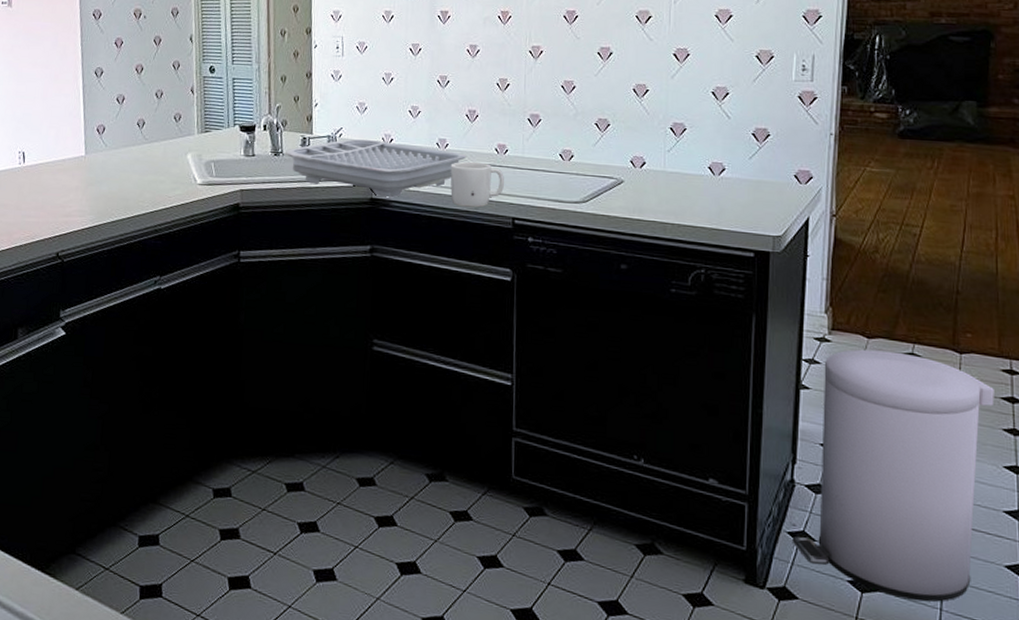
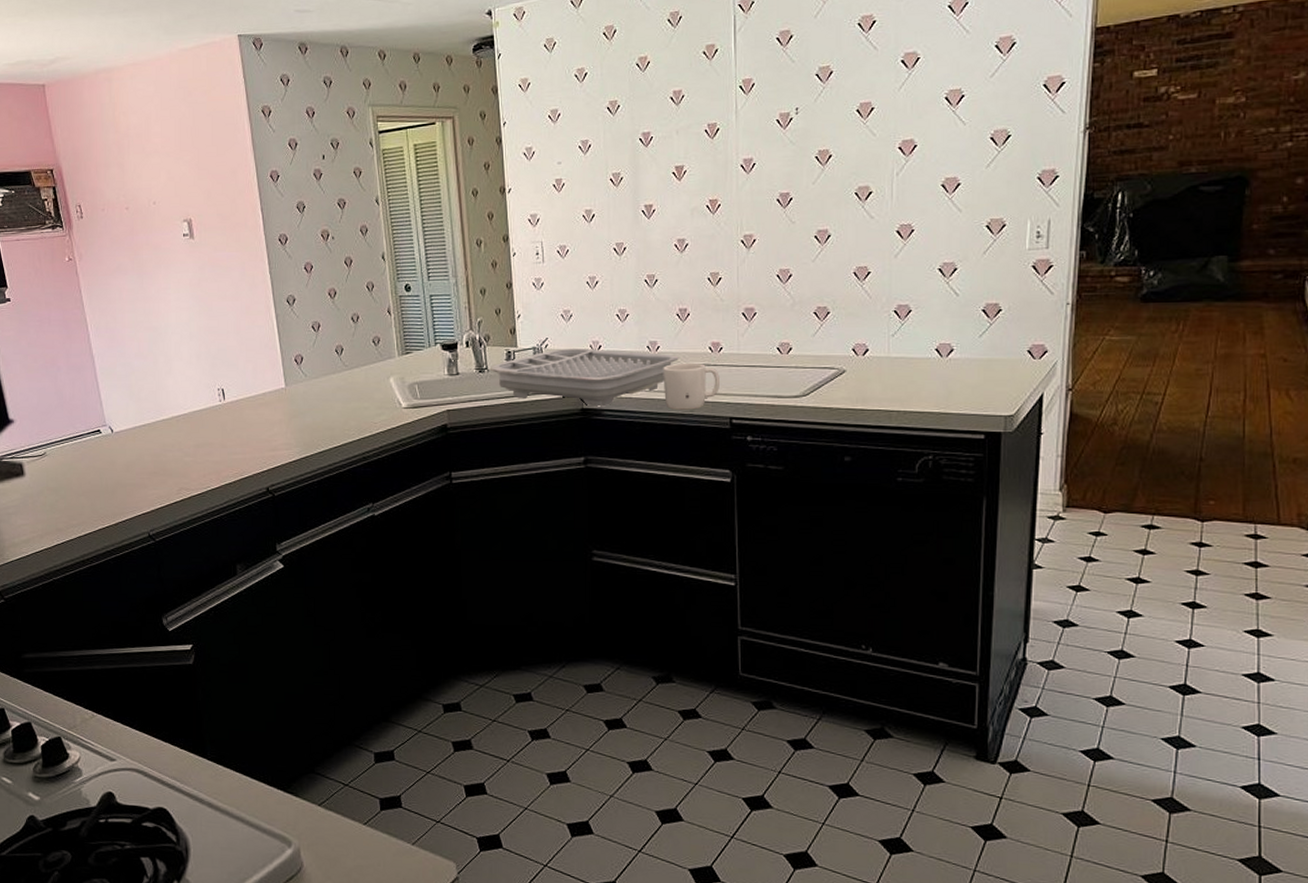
pedal bin: present [791,349,995,602] -> none [1023,524,1237,765]

